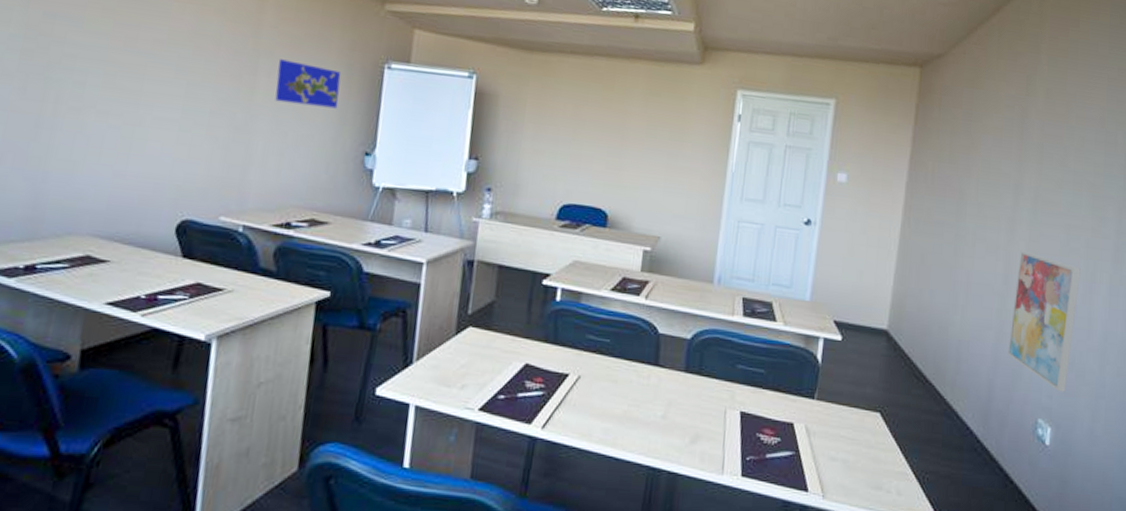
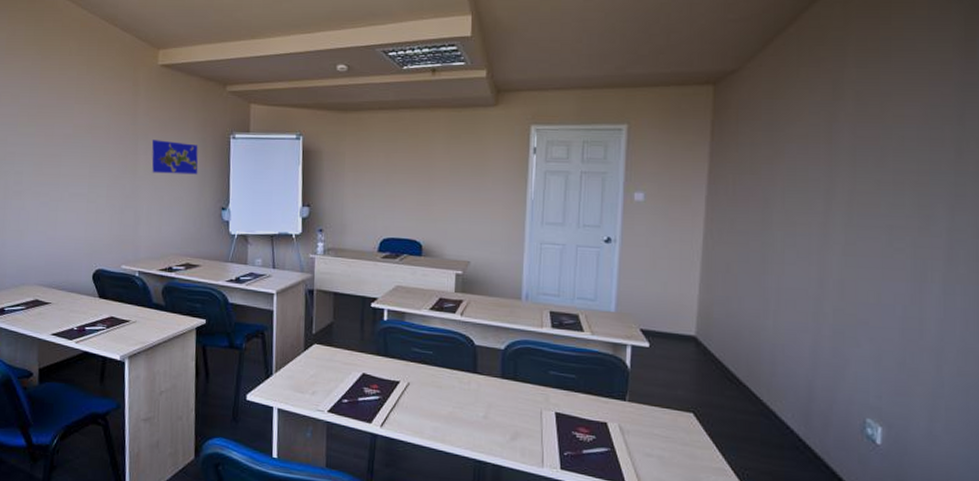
wall art: present [1007,250,1081,392] -> none [827,253,907,392]

